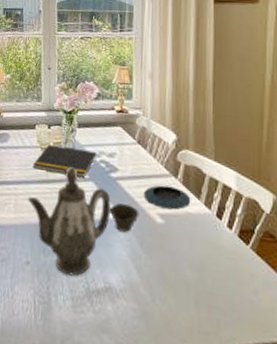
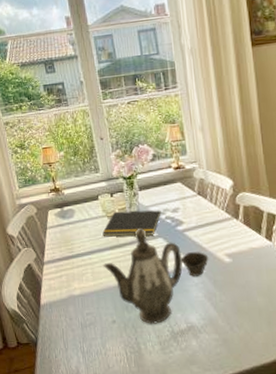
saucer: present [143,185,191,210] -> none [210,228,253,249]

